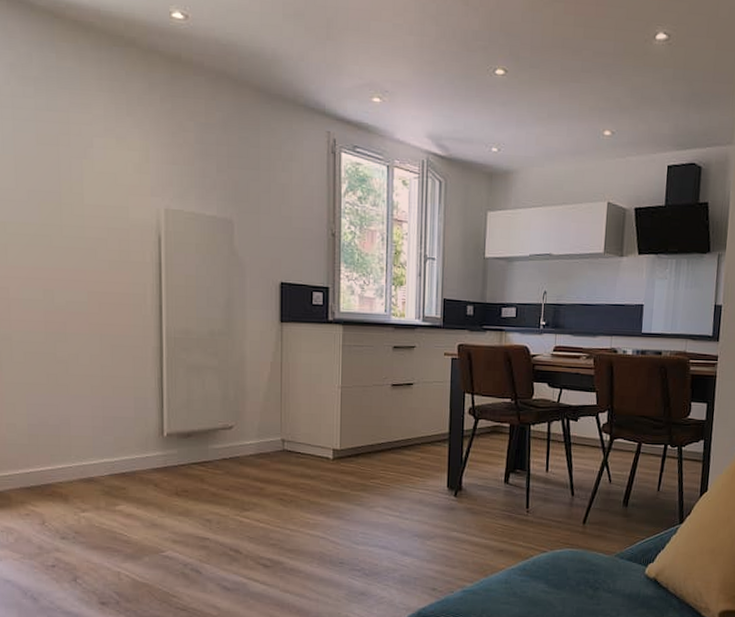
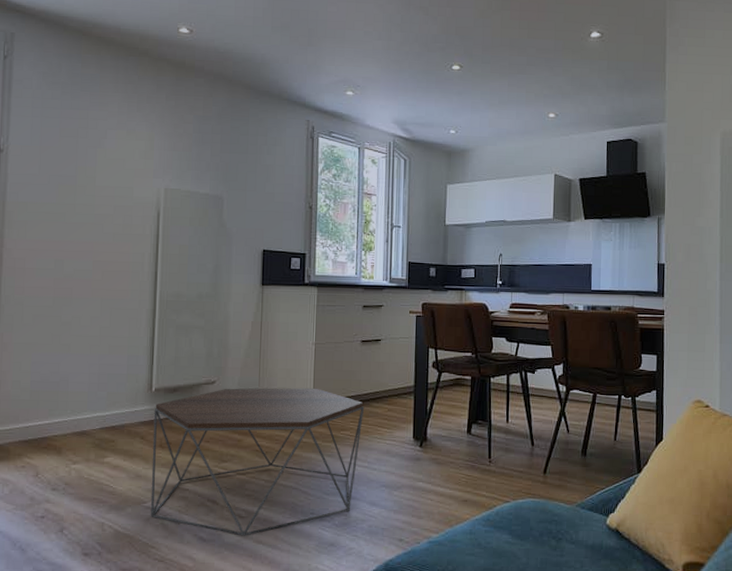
coffee table: none [167,433,396,585] -> present [150,387,365,536]

